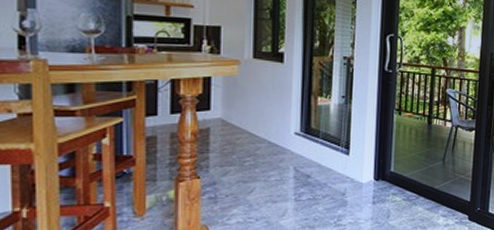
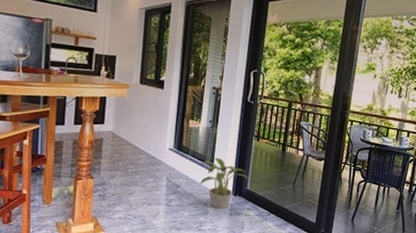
potted plant: none [331,138,393,198] -> present [198,157,249,209]

